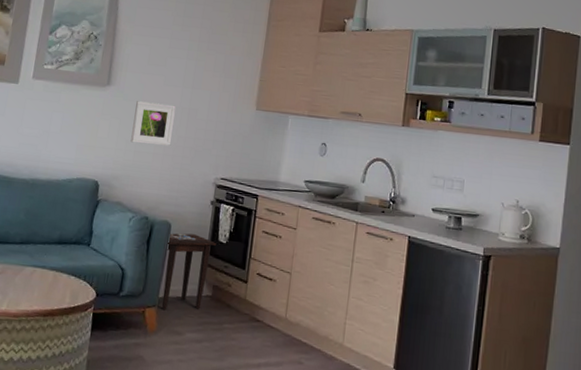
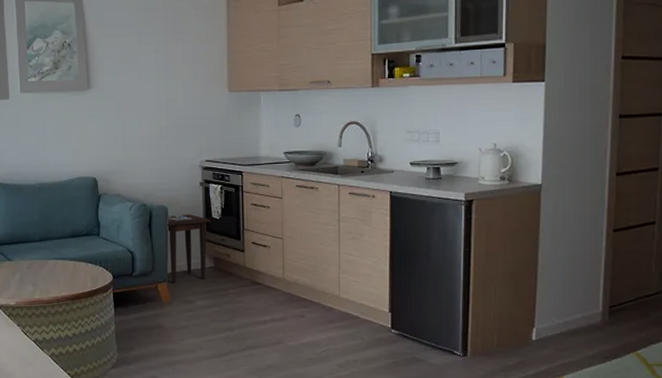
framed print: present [130,101,176,146] -> none [117,98,155,139]

